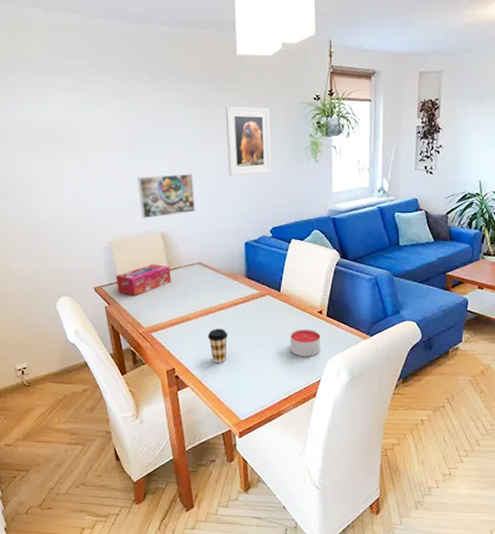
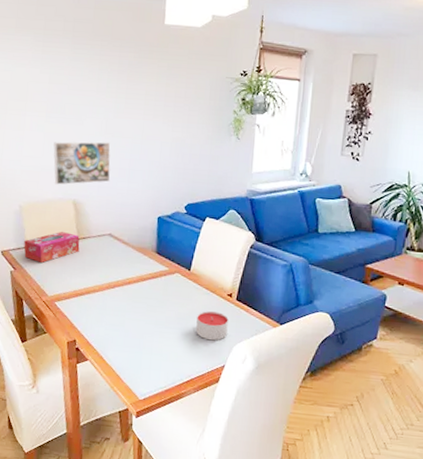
coffee cup: present [207,329,229,364] -> none [111,303,134,340]
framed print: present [225,105,271,176] -> none [147,75,194,148]

